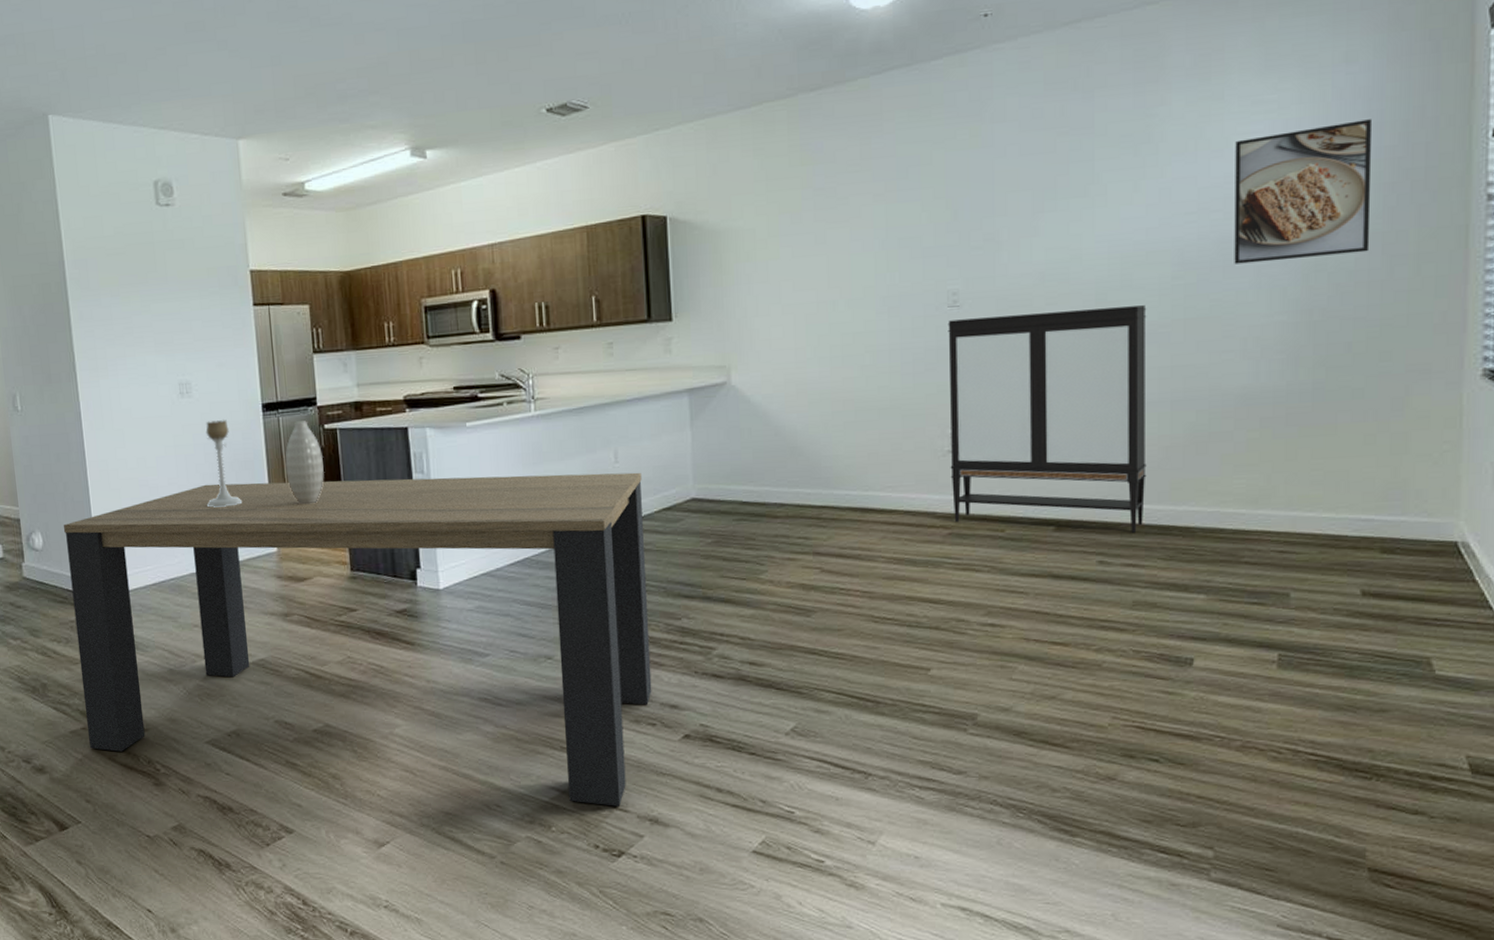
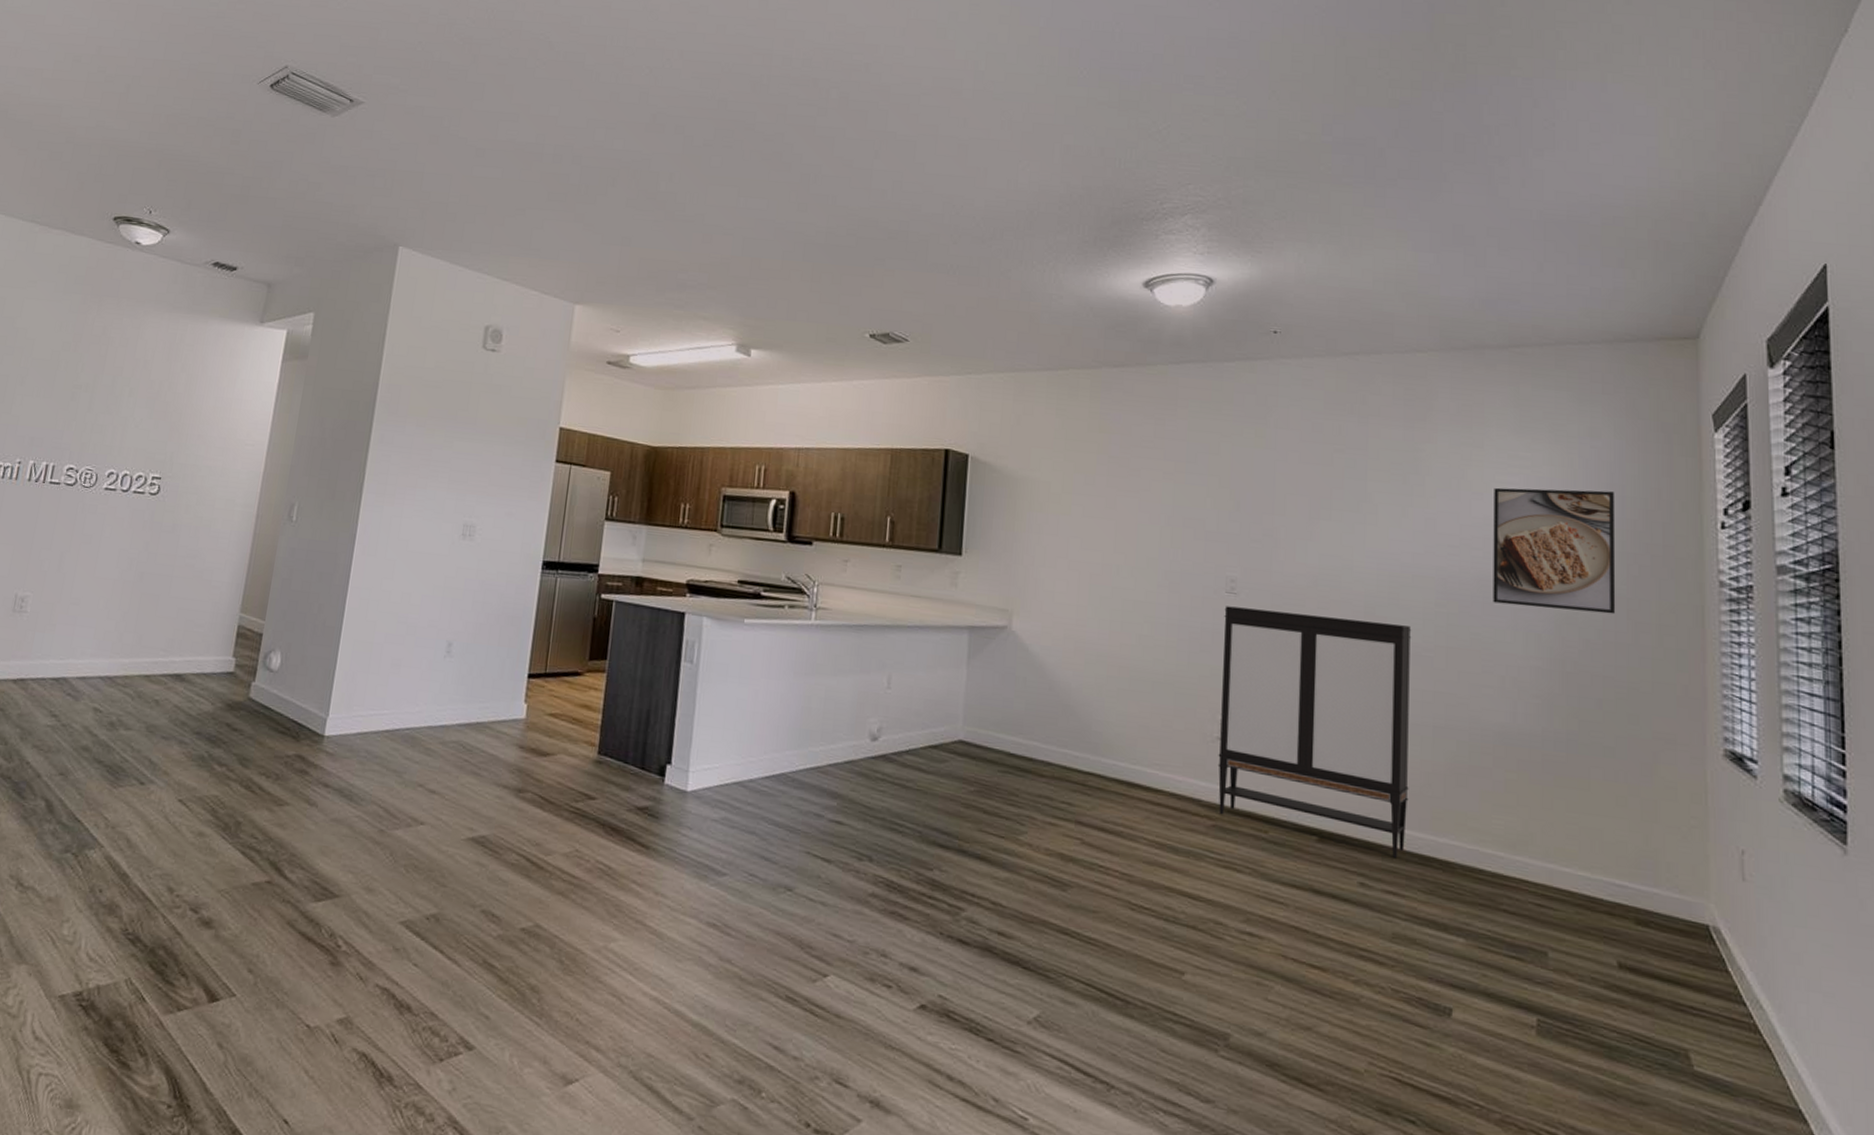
dining table: present [63,472,652,806] -> none [270,633,912,1079]
candle holder: present [205,420,242,508] -> none [462,568,504,662]
vase: present [285,421,324,505] -> none [551,585,594,675]

